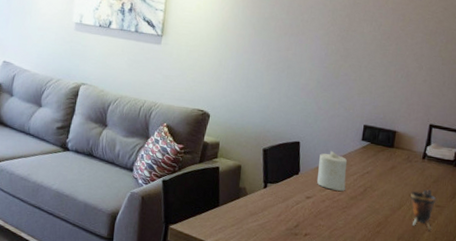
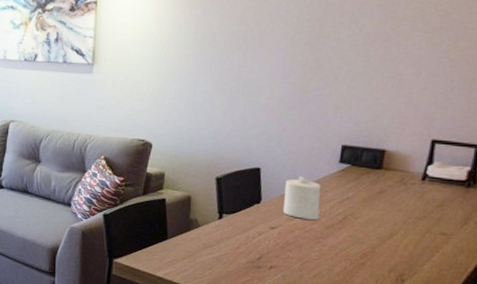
cup: present [410,189,437,231] -> none [405,215,442,262]

